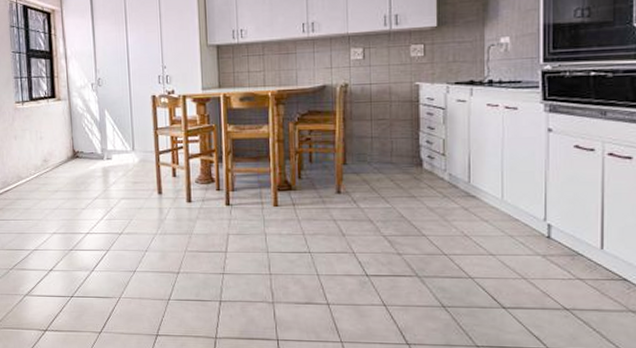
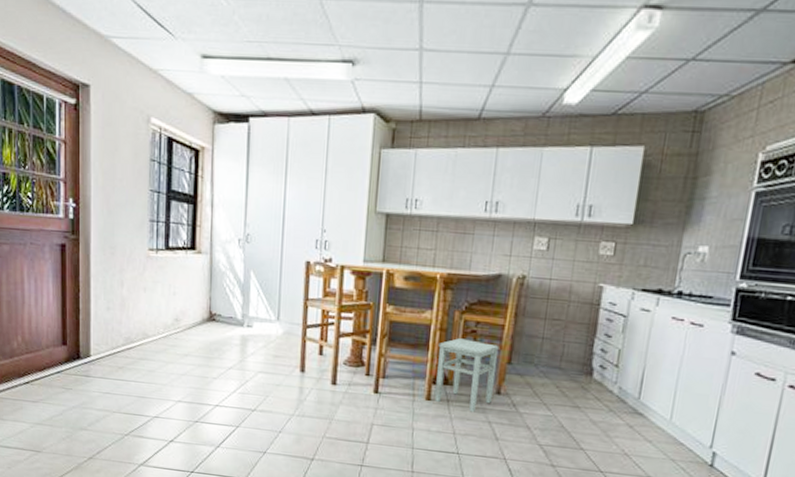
stool: none [278,147,334,213] -> present [434,338,499,412]

